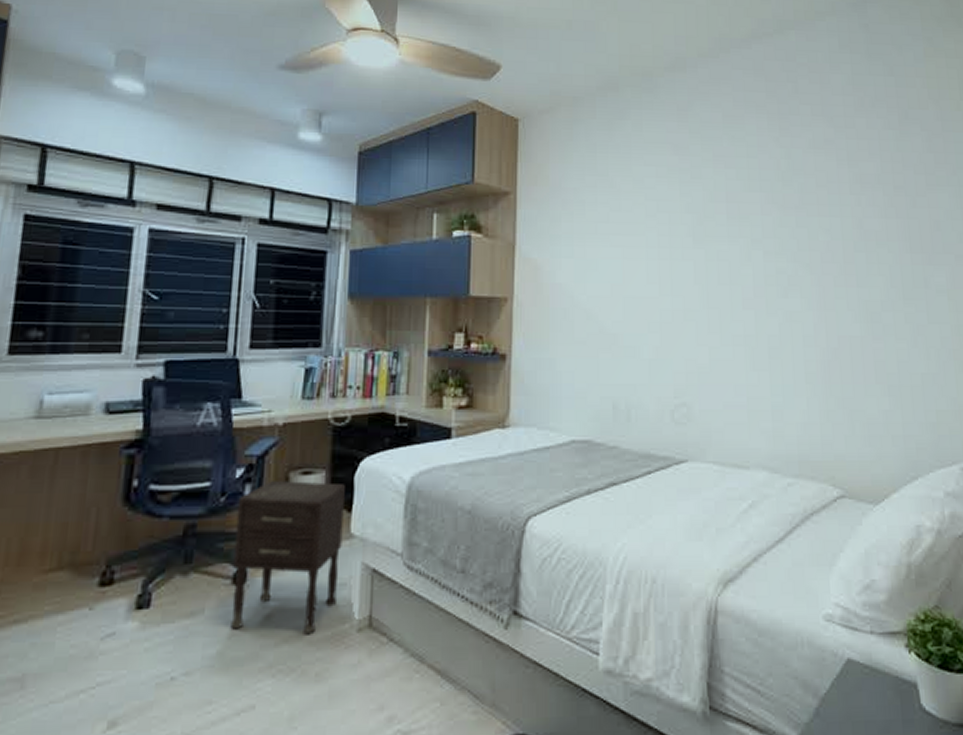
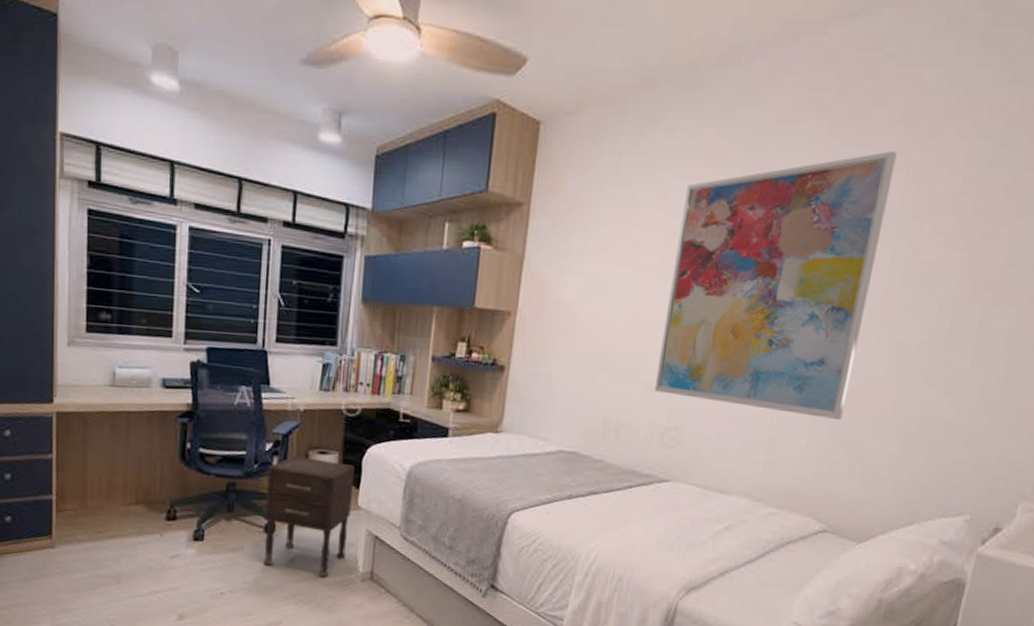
wall art: none [657,139,833,380] -> present [654,150,897,419]

